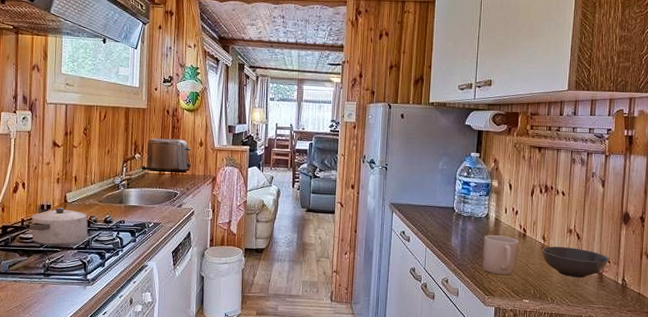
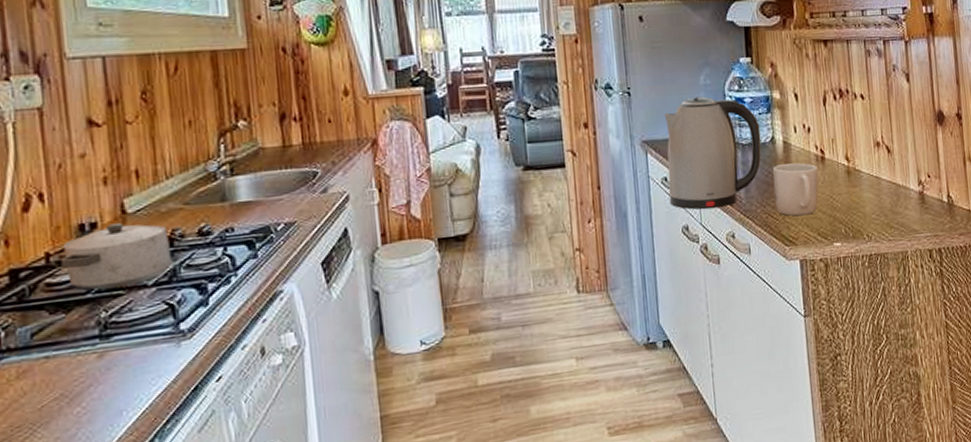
toaster: present [141,138,192,174] -> none [250,89,335,146]
kettle: none [404,177,479,260] -> present [664,96,762,210]
bowl: present [541,246,610,278] -> none [846,164,930,204]

